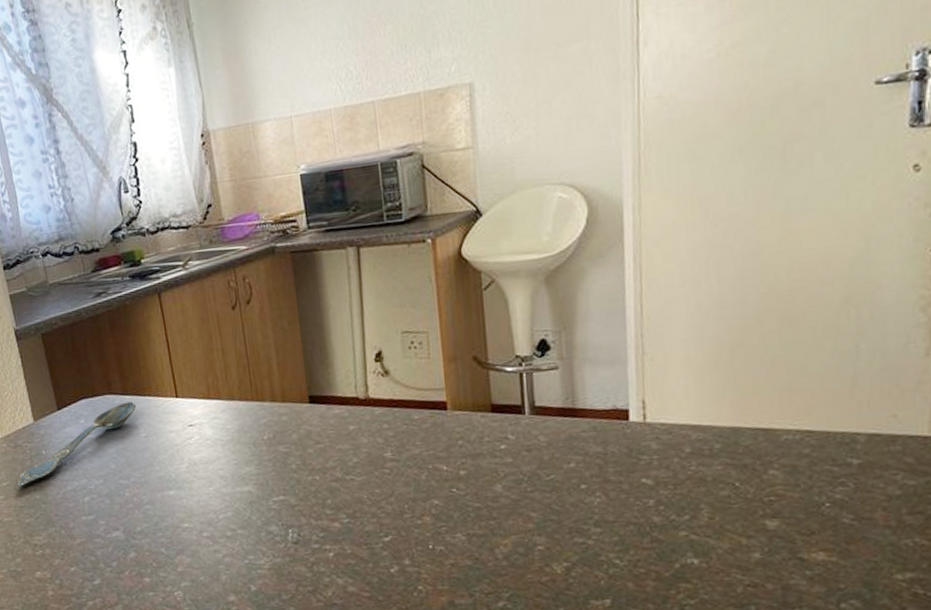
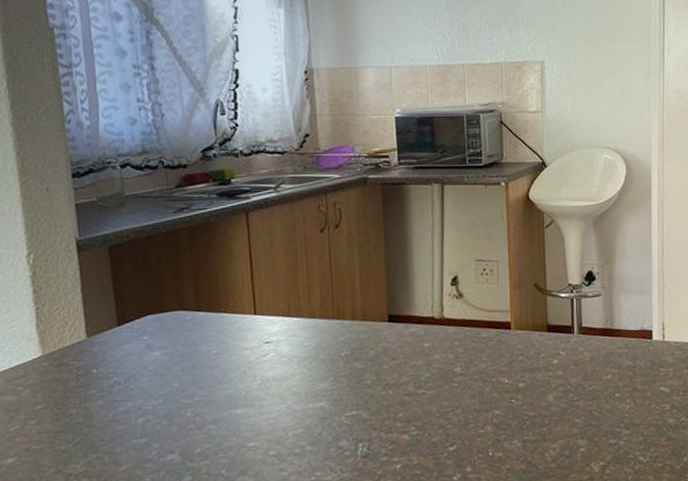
spoon: present [18,401,137,487] -> none [56,318,210,410]

